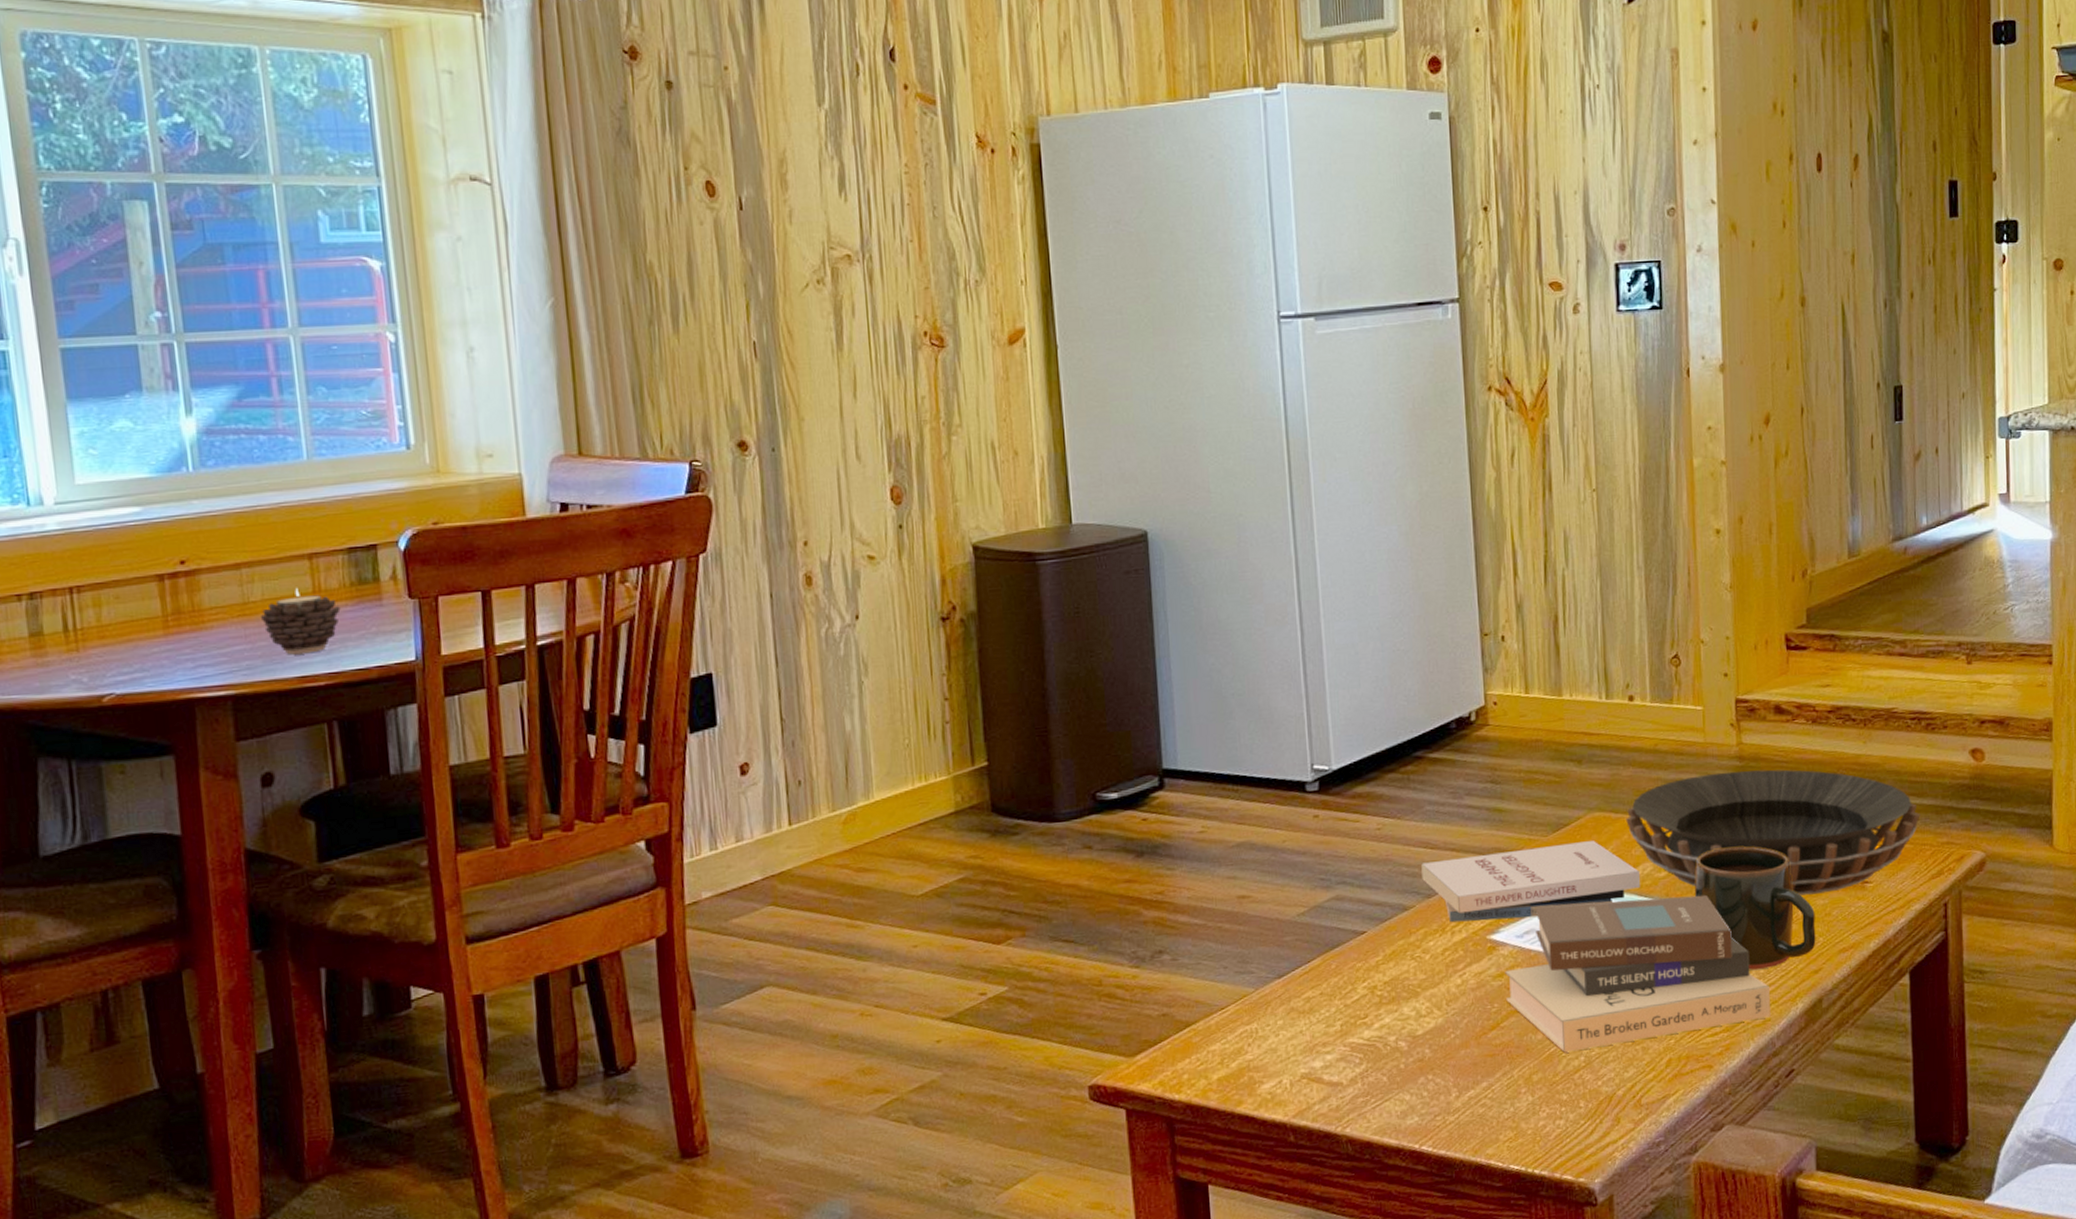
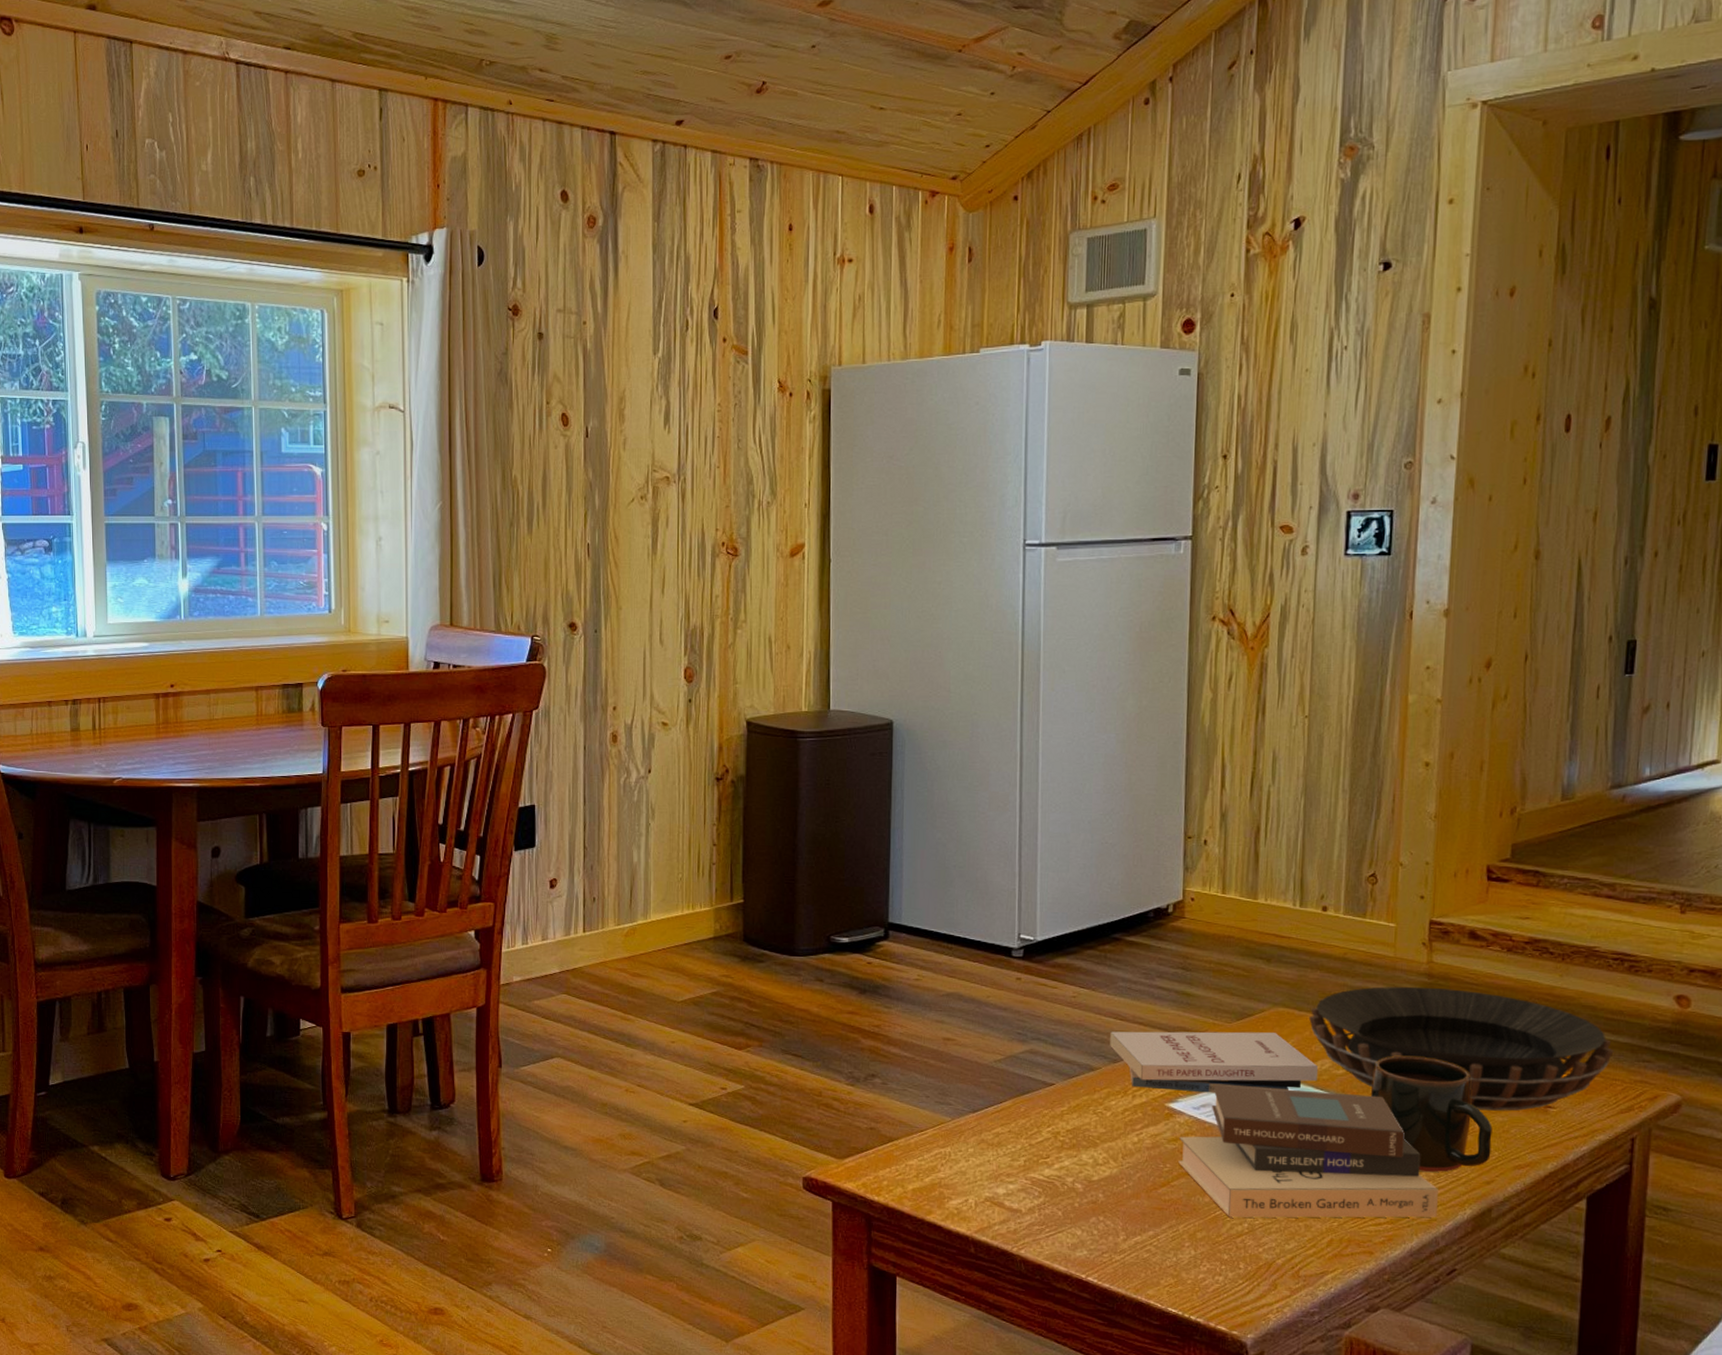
candle: present [261,588,341,655] -> none [221,712,274,761]

